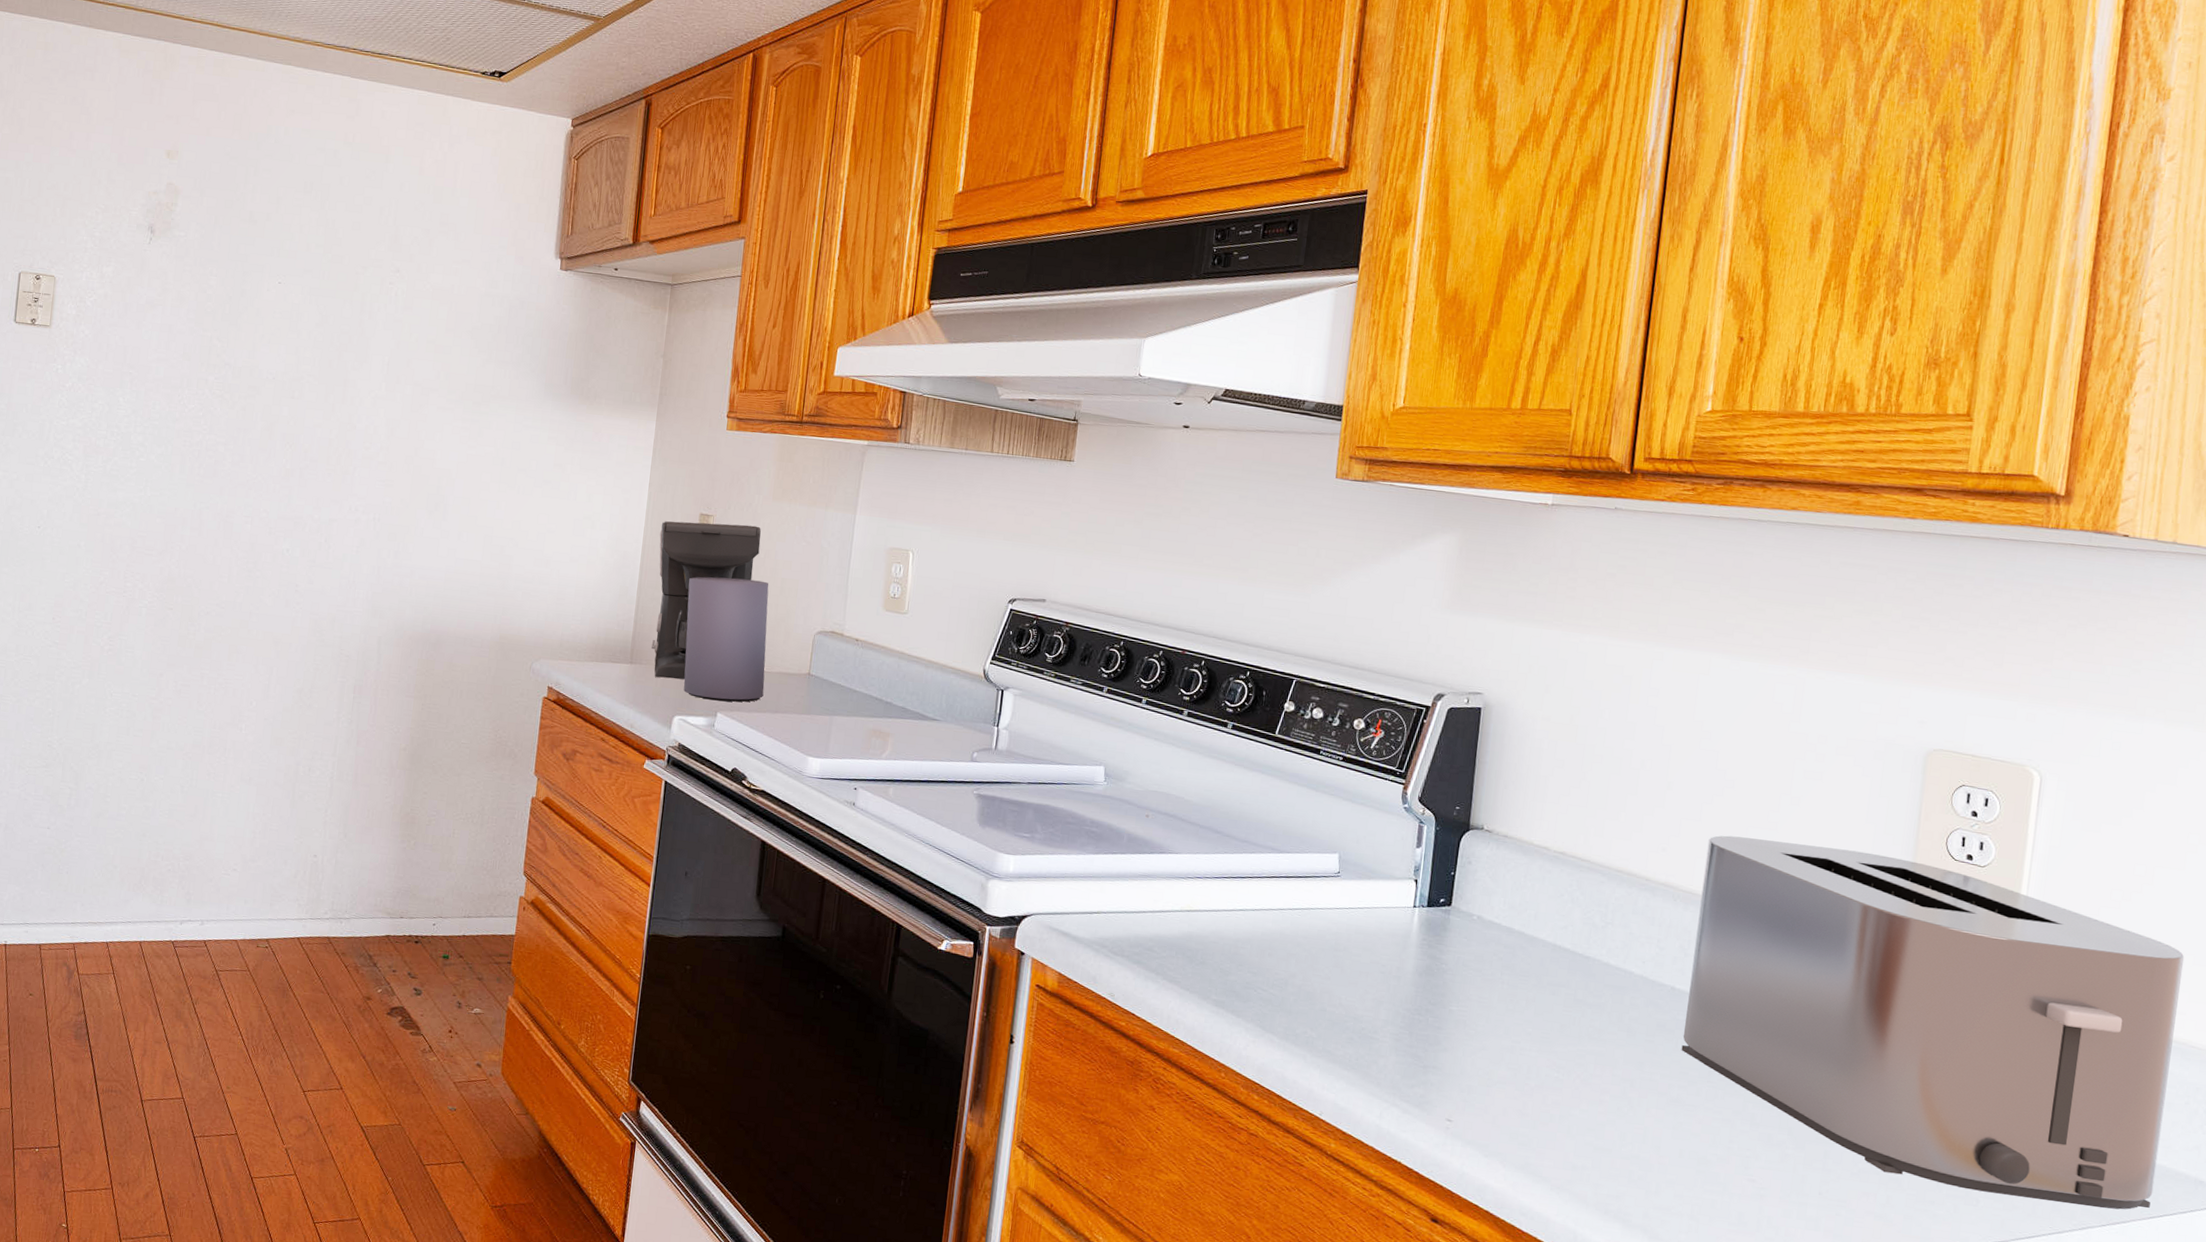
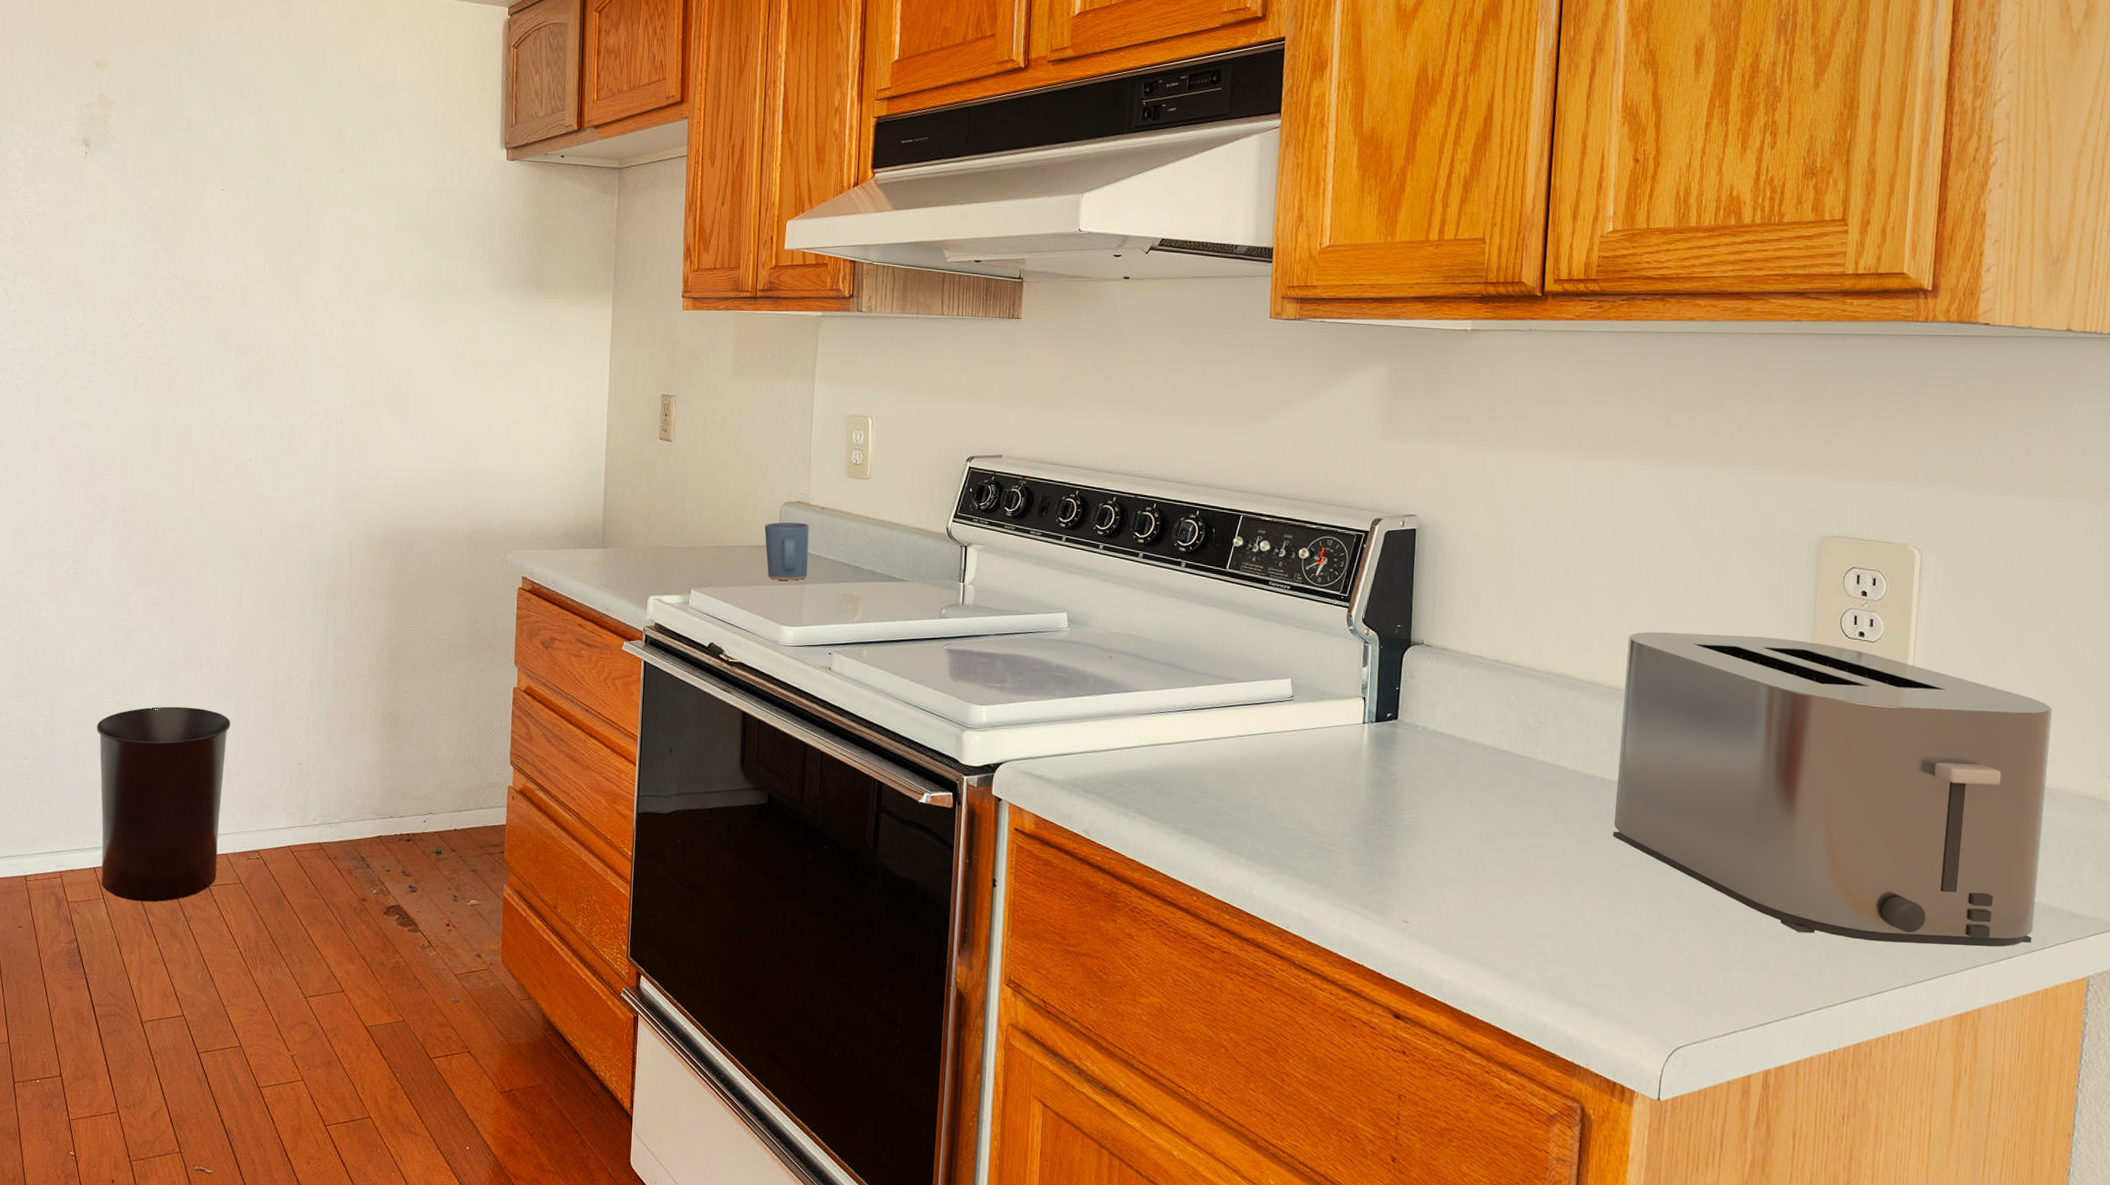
waste bin: none [112,787,250,982] -> present [96,706,231,902]
coffee maker: present [652,521,761,680] -> none [622,402,723,560]
canister: present [683,576,769,703] -> none [654,456,736,579]
mug: none [795,650,842,712] -> present [764,522,809,581]

